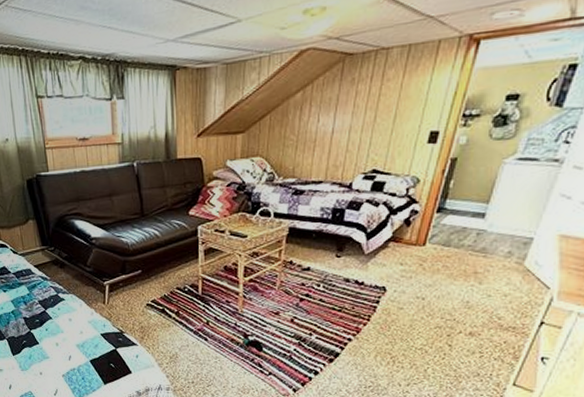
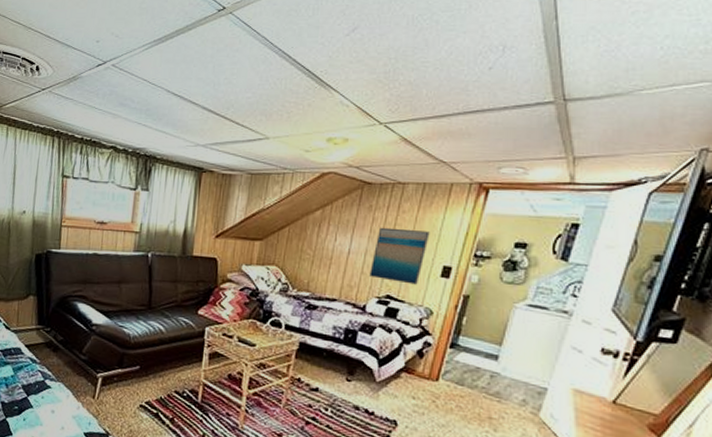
wall art: none [355,97,416,156] -> present [369,227,430,285]

